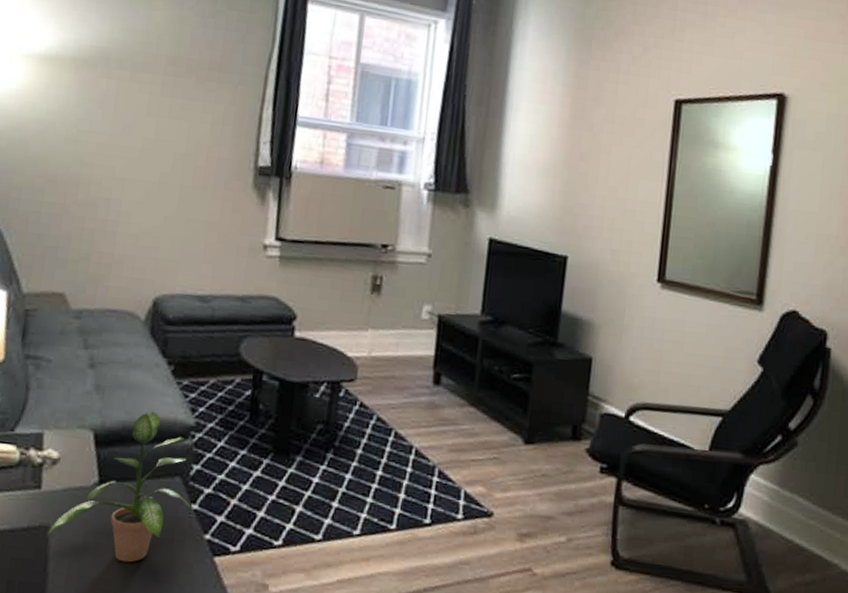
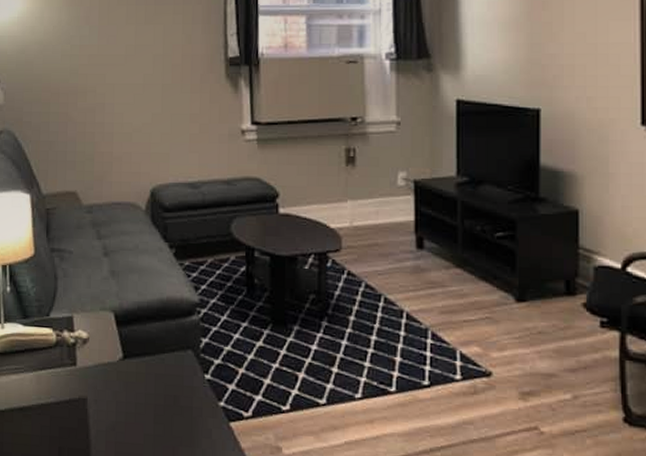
potted plant: present [47,411,191,563] -> none [86,291,205,429]

